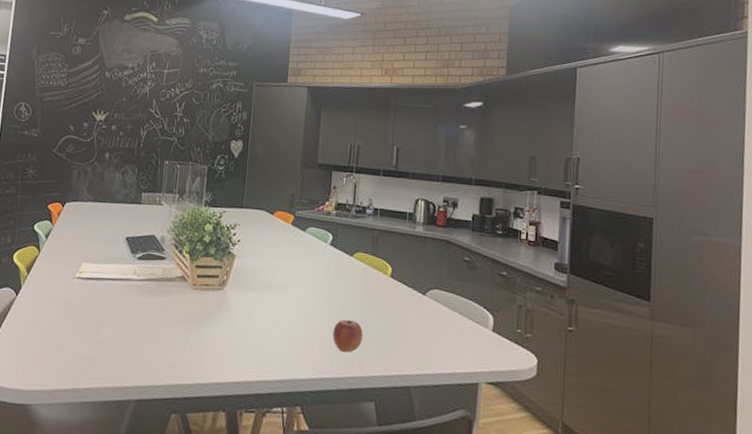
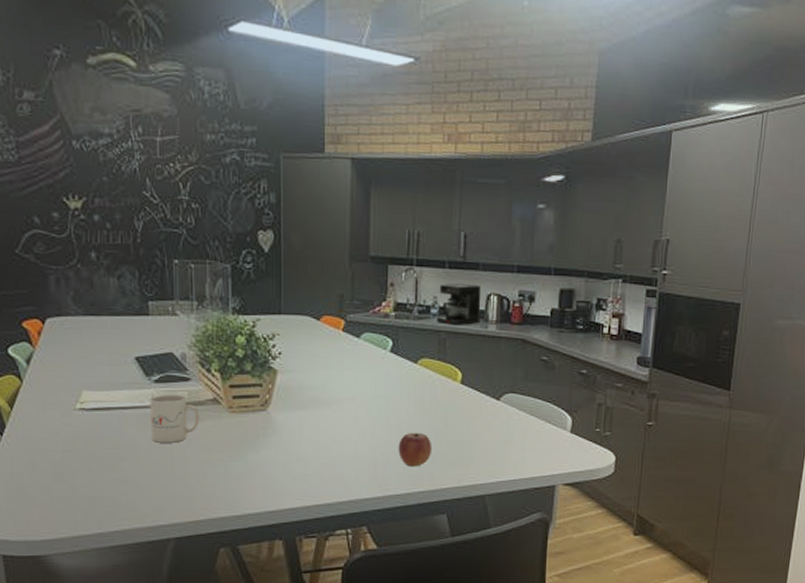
mug: none [128,270,170,313] -> present [150,394,200,443]
coffee maker: none [371,188,411,225] -> present [437,283,481,325]

